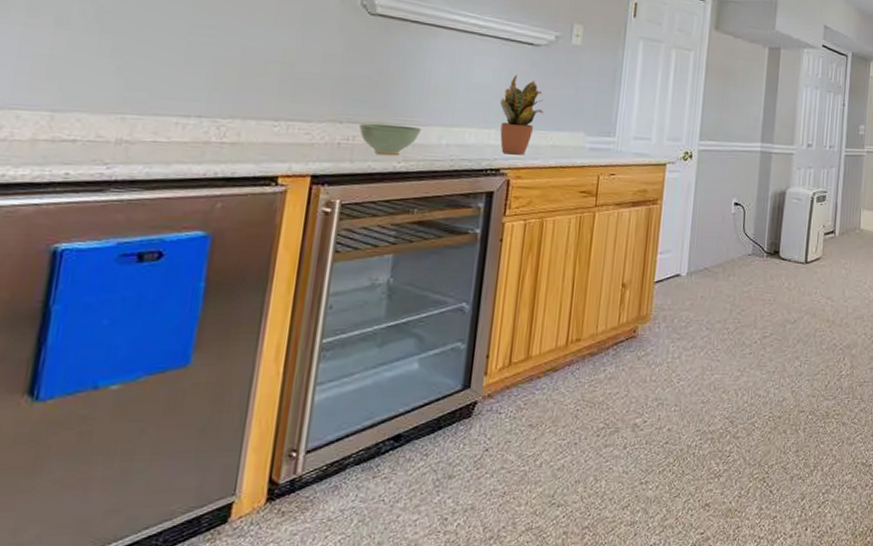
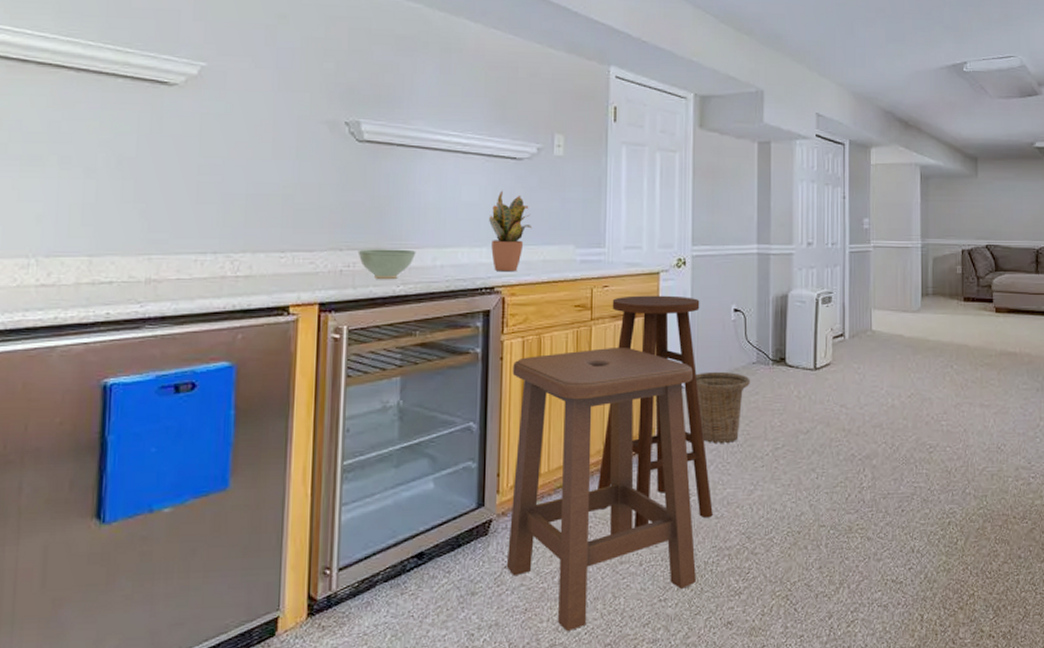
stool: none [487,234,691,515] -> present [506,348,696,632]
bar stool: none [588,185,703,412] -> present [597,295,713,528]
basket: none [692,261,745,331] -> present [695,371,750,444]

